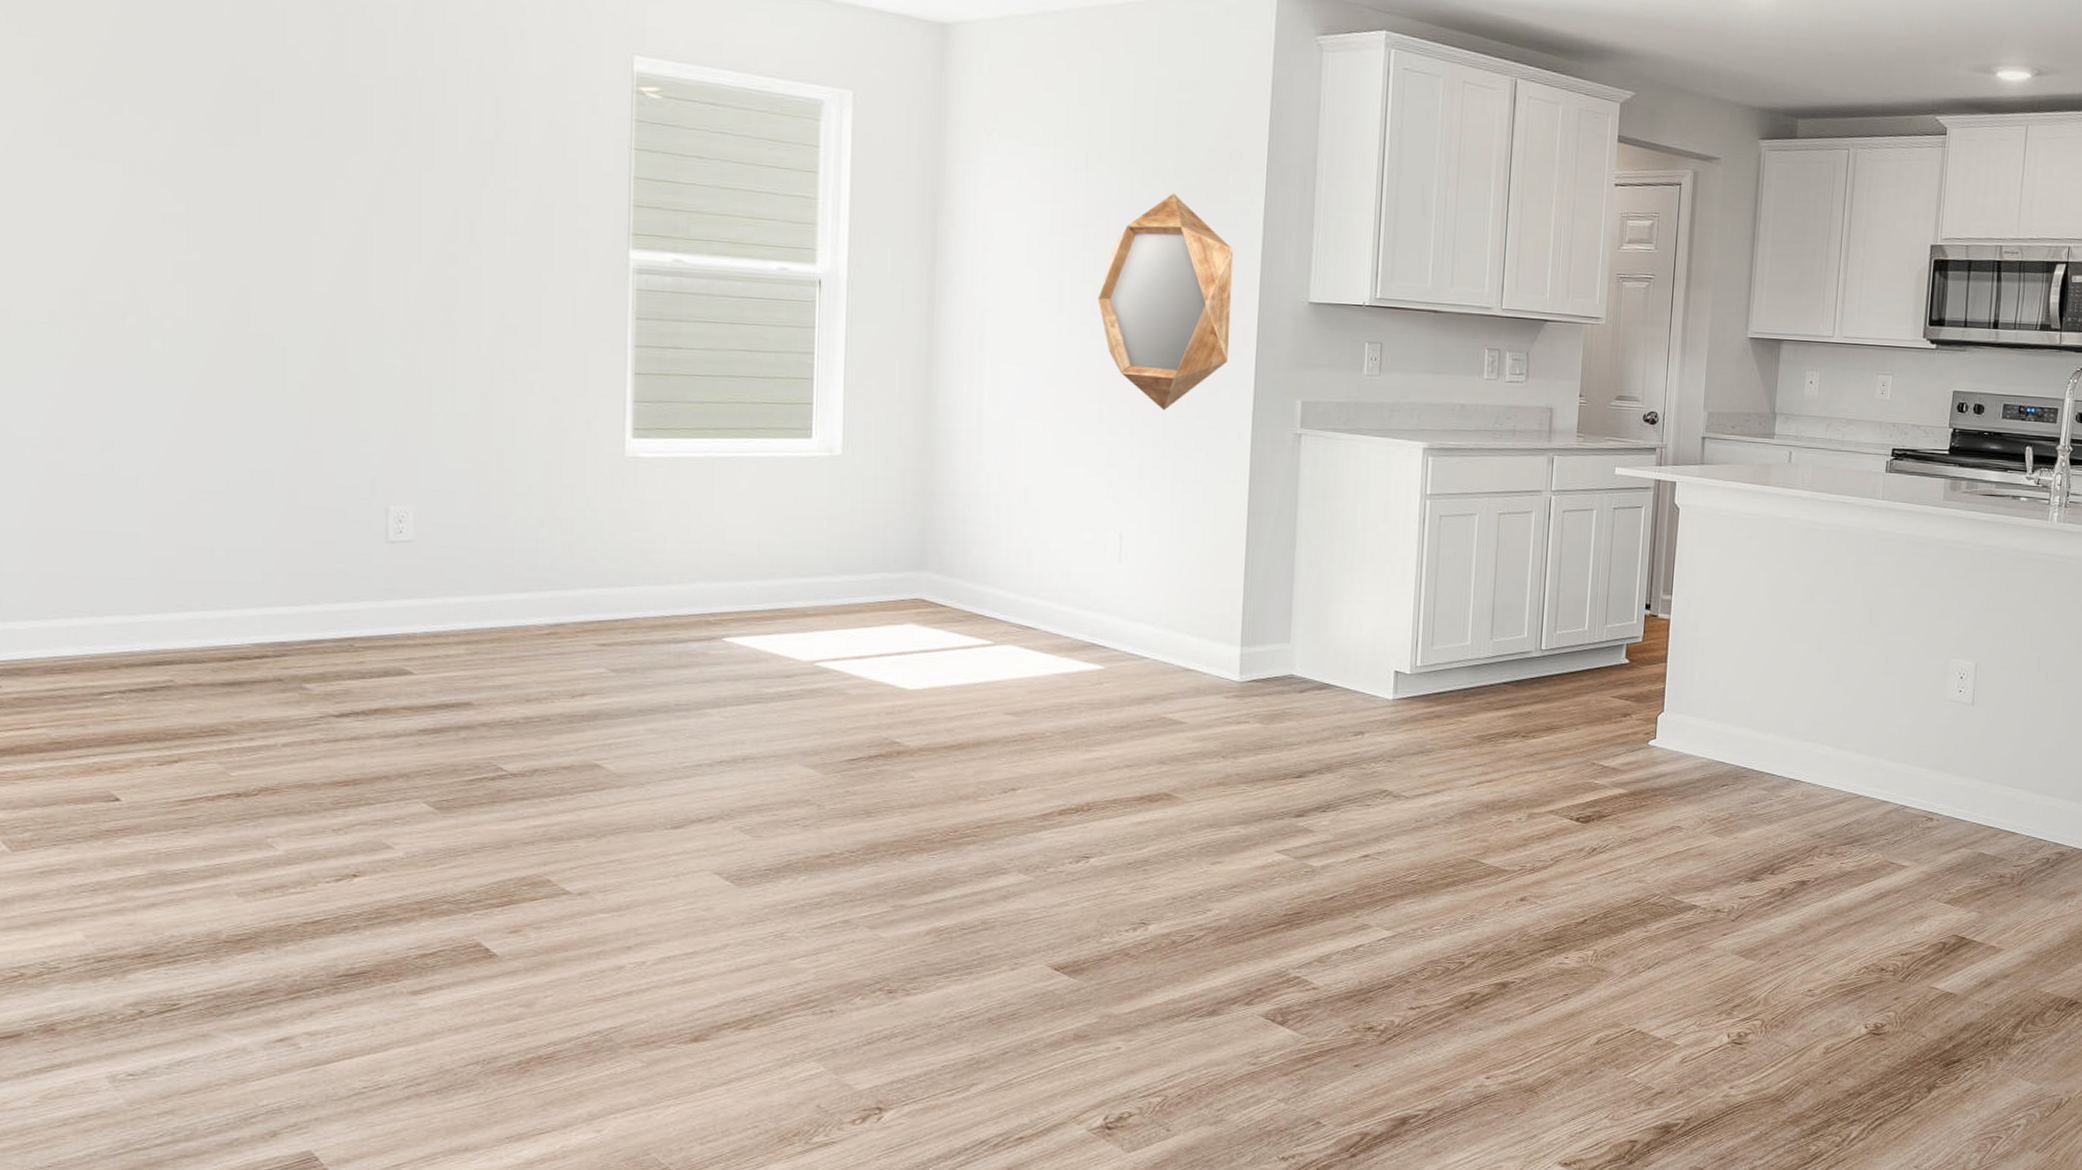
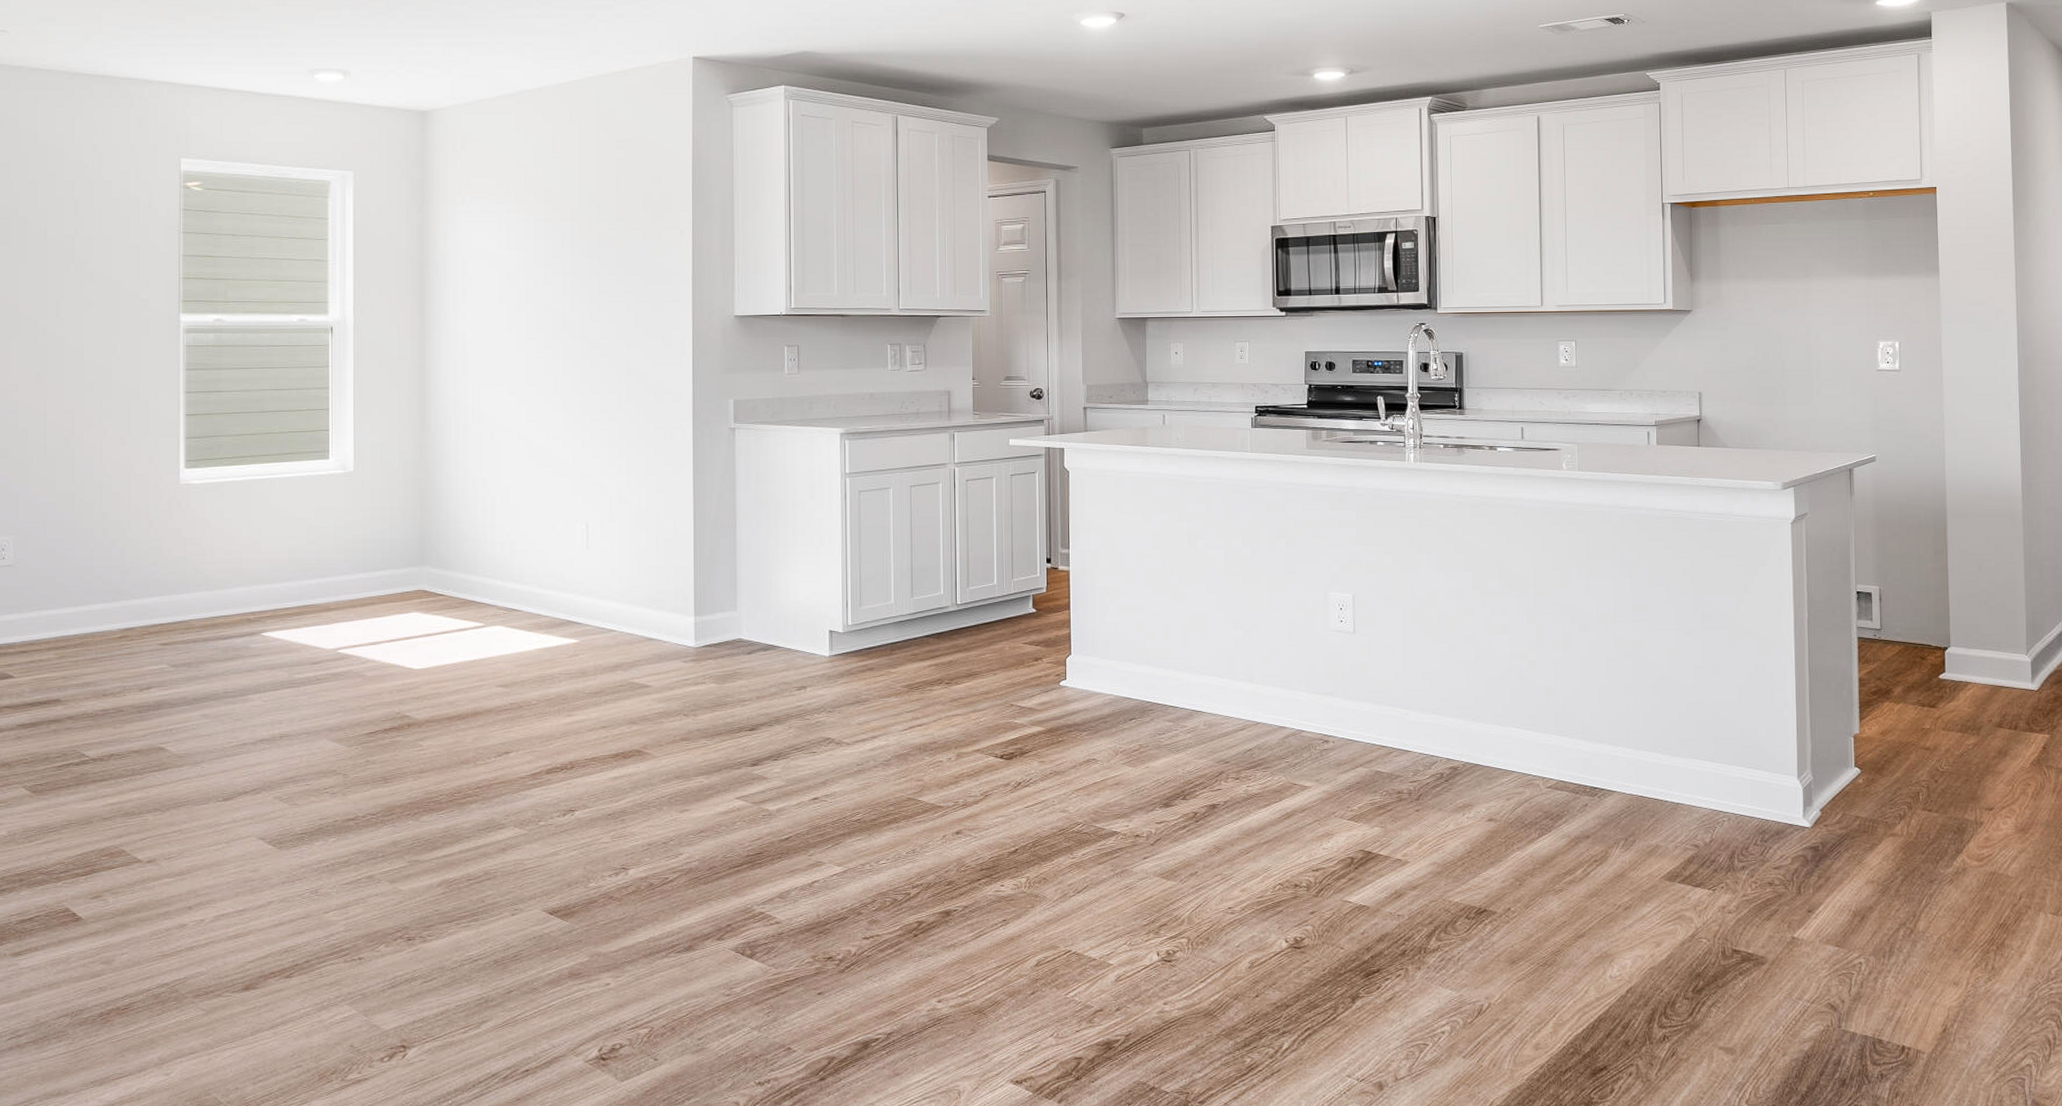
home mirror: present [1098,193,1234,411] -> none [558,234,670,417]

